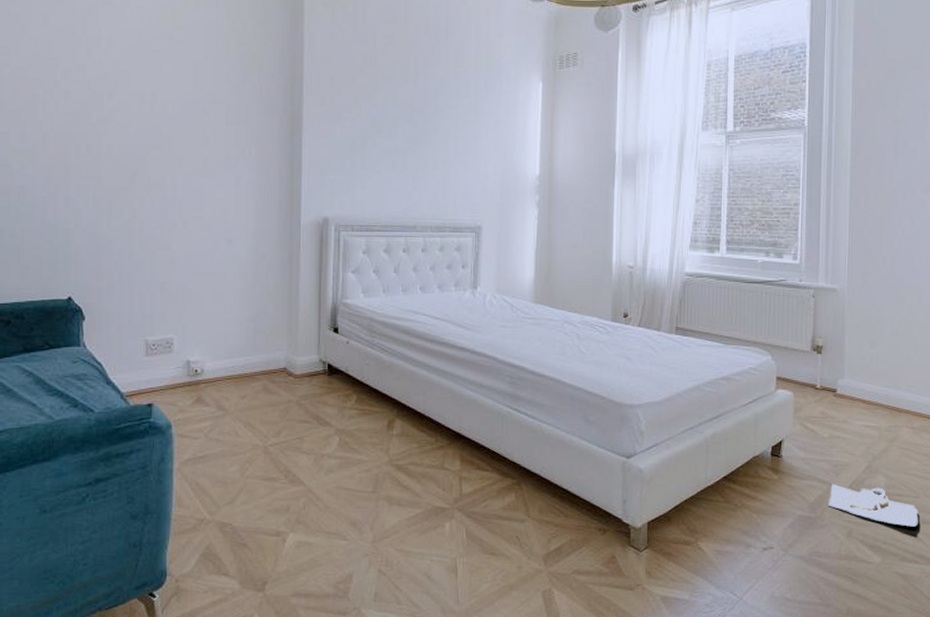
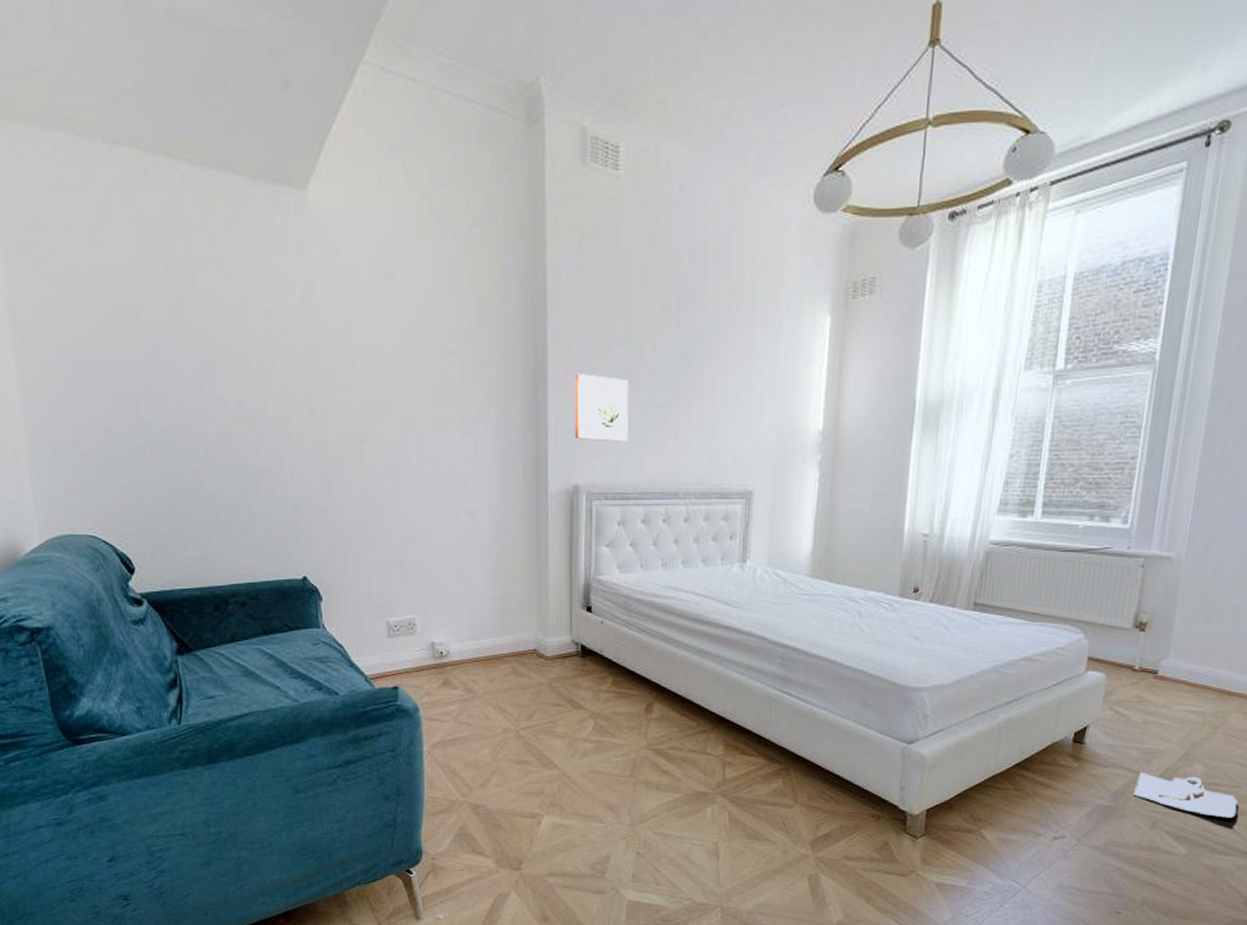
wall art: none [326,122,373,181] -> present [575,374,628,442]

